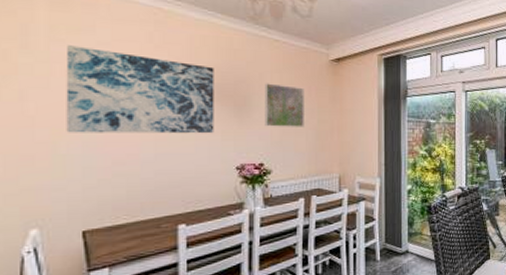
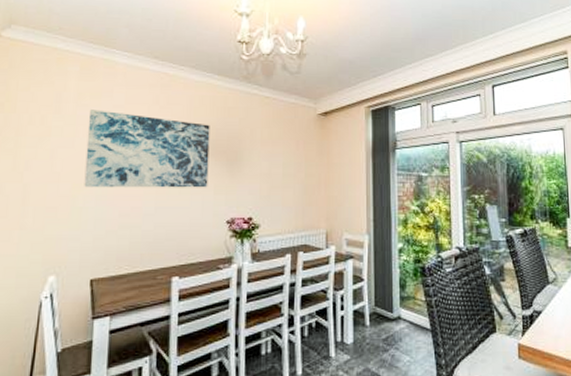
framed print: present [264,83,304,127] -> none [254,138,293,181]

